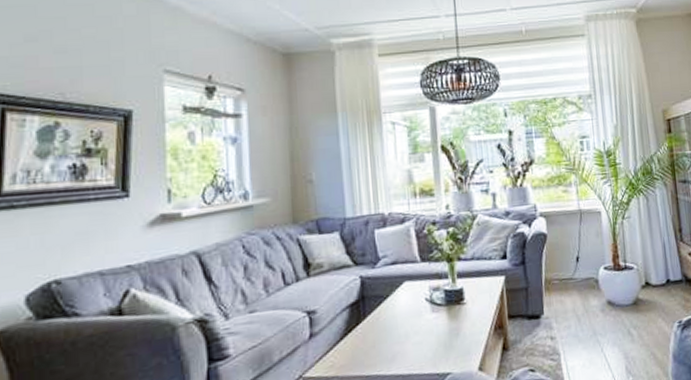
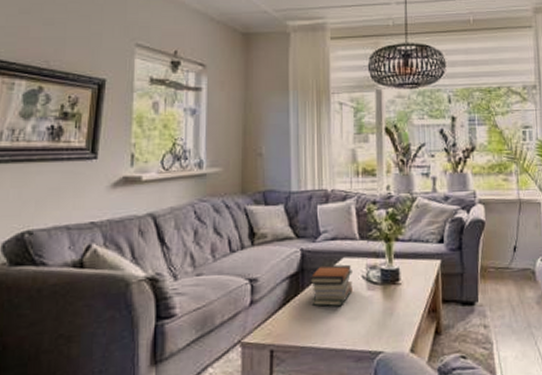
book stack: none [371,288,417,333] -> present [310,264,353,306]

